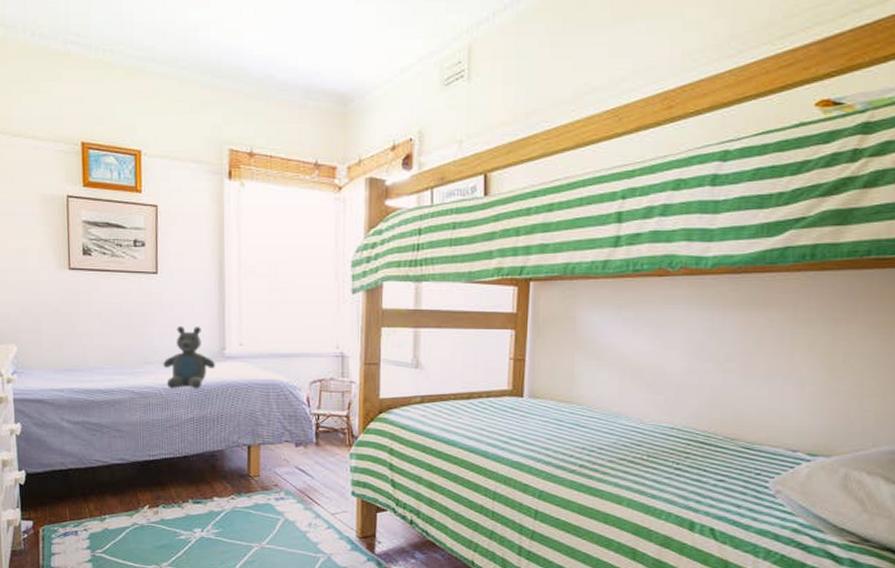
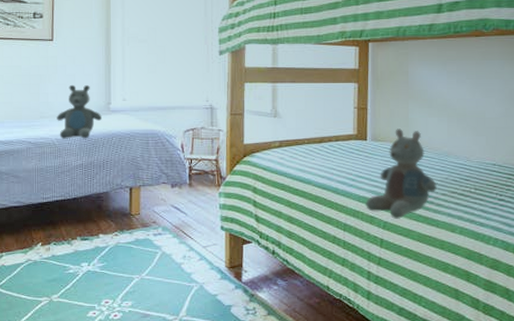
stuffed animal: none [518,384,605,488] -> present [364,128,438,219]

